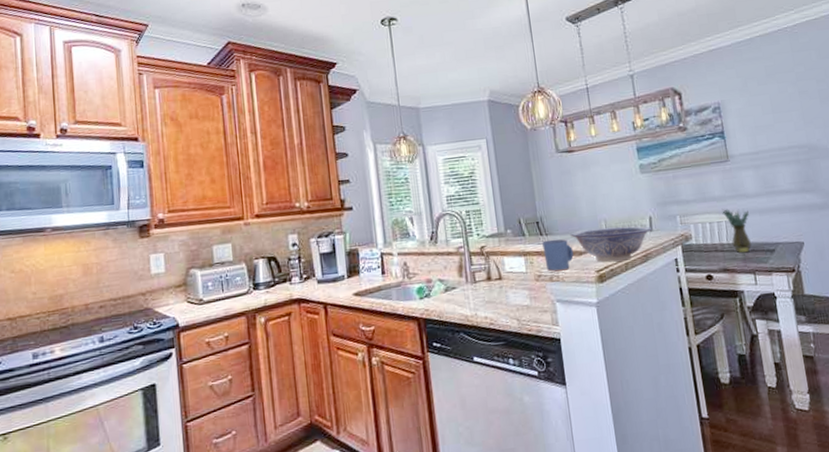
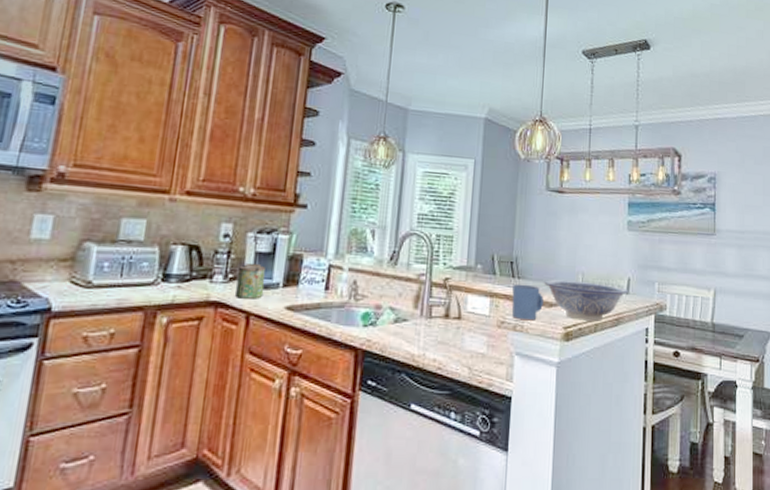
canister: none [310,262,334,293] -> present [235,262,265,299]
vase: present [721,208,752,253] -> none [700,283,725,334]

